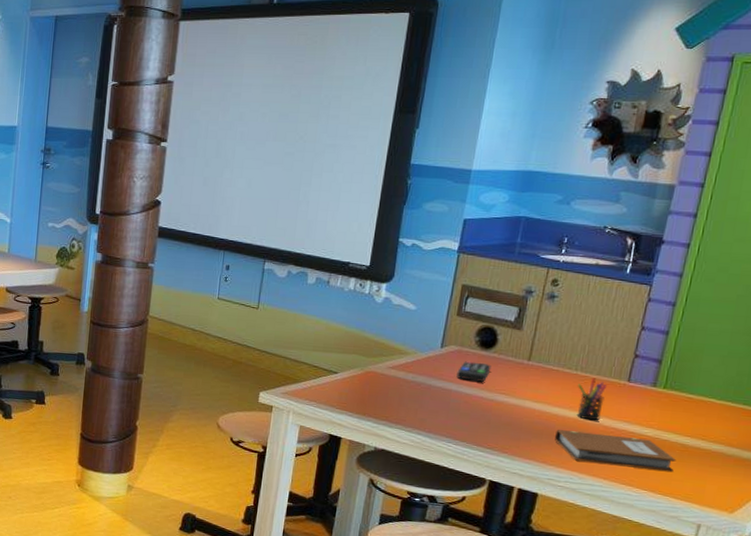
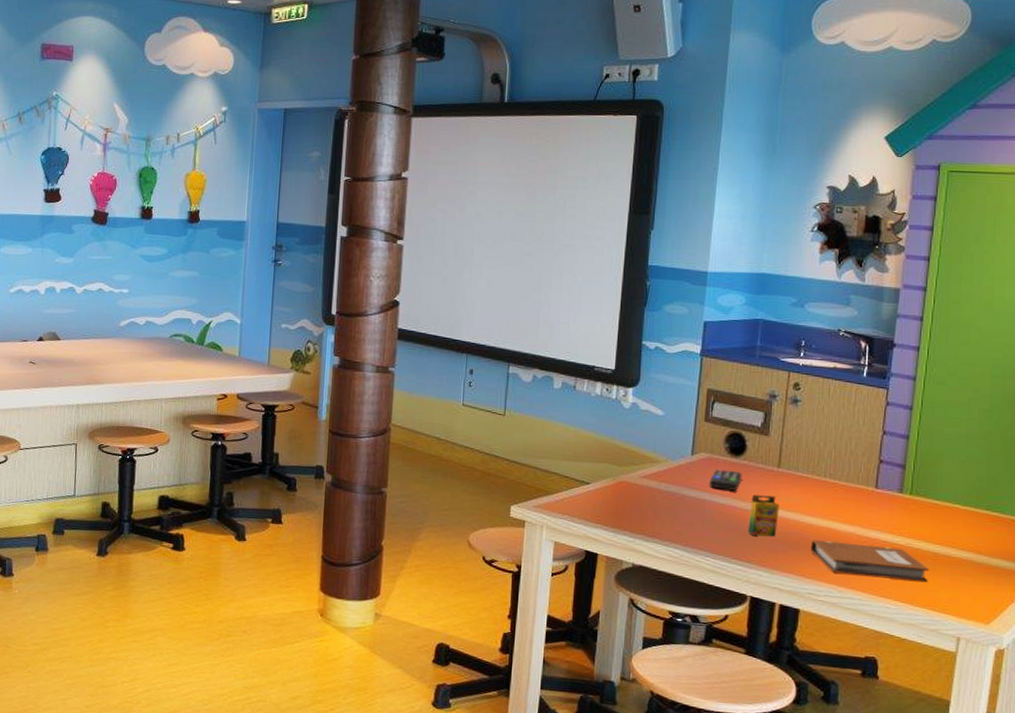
crayon box: none [492,386,527,426] -> present [748,494,780,537]
pen holder: present [576,377,606,421] -> none [828,484,855,530]

